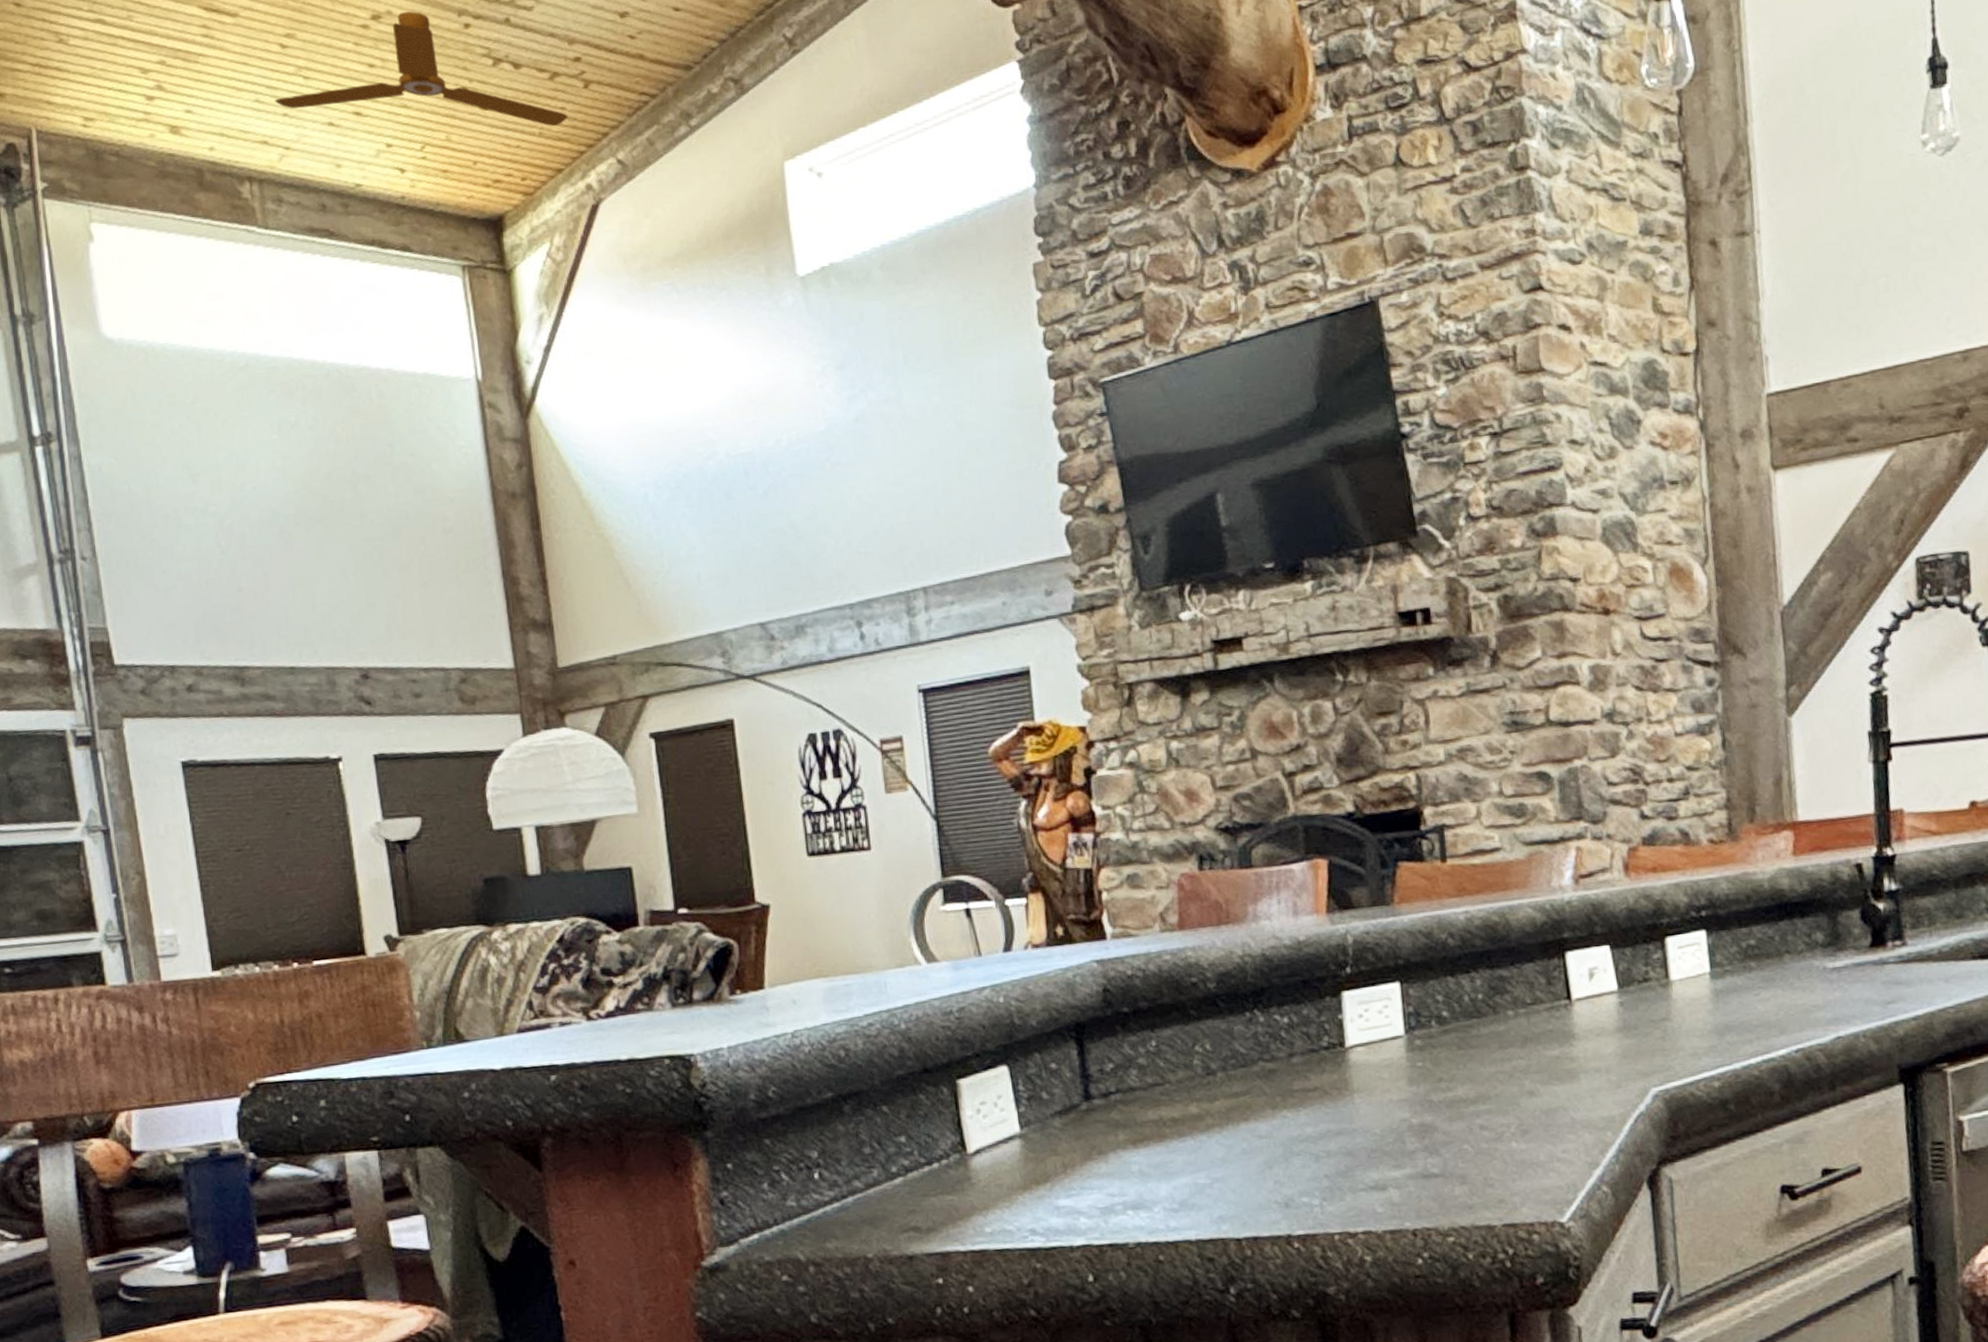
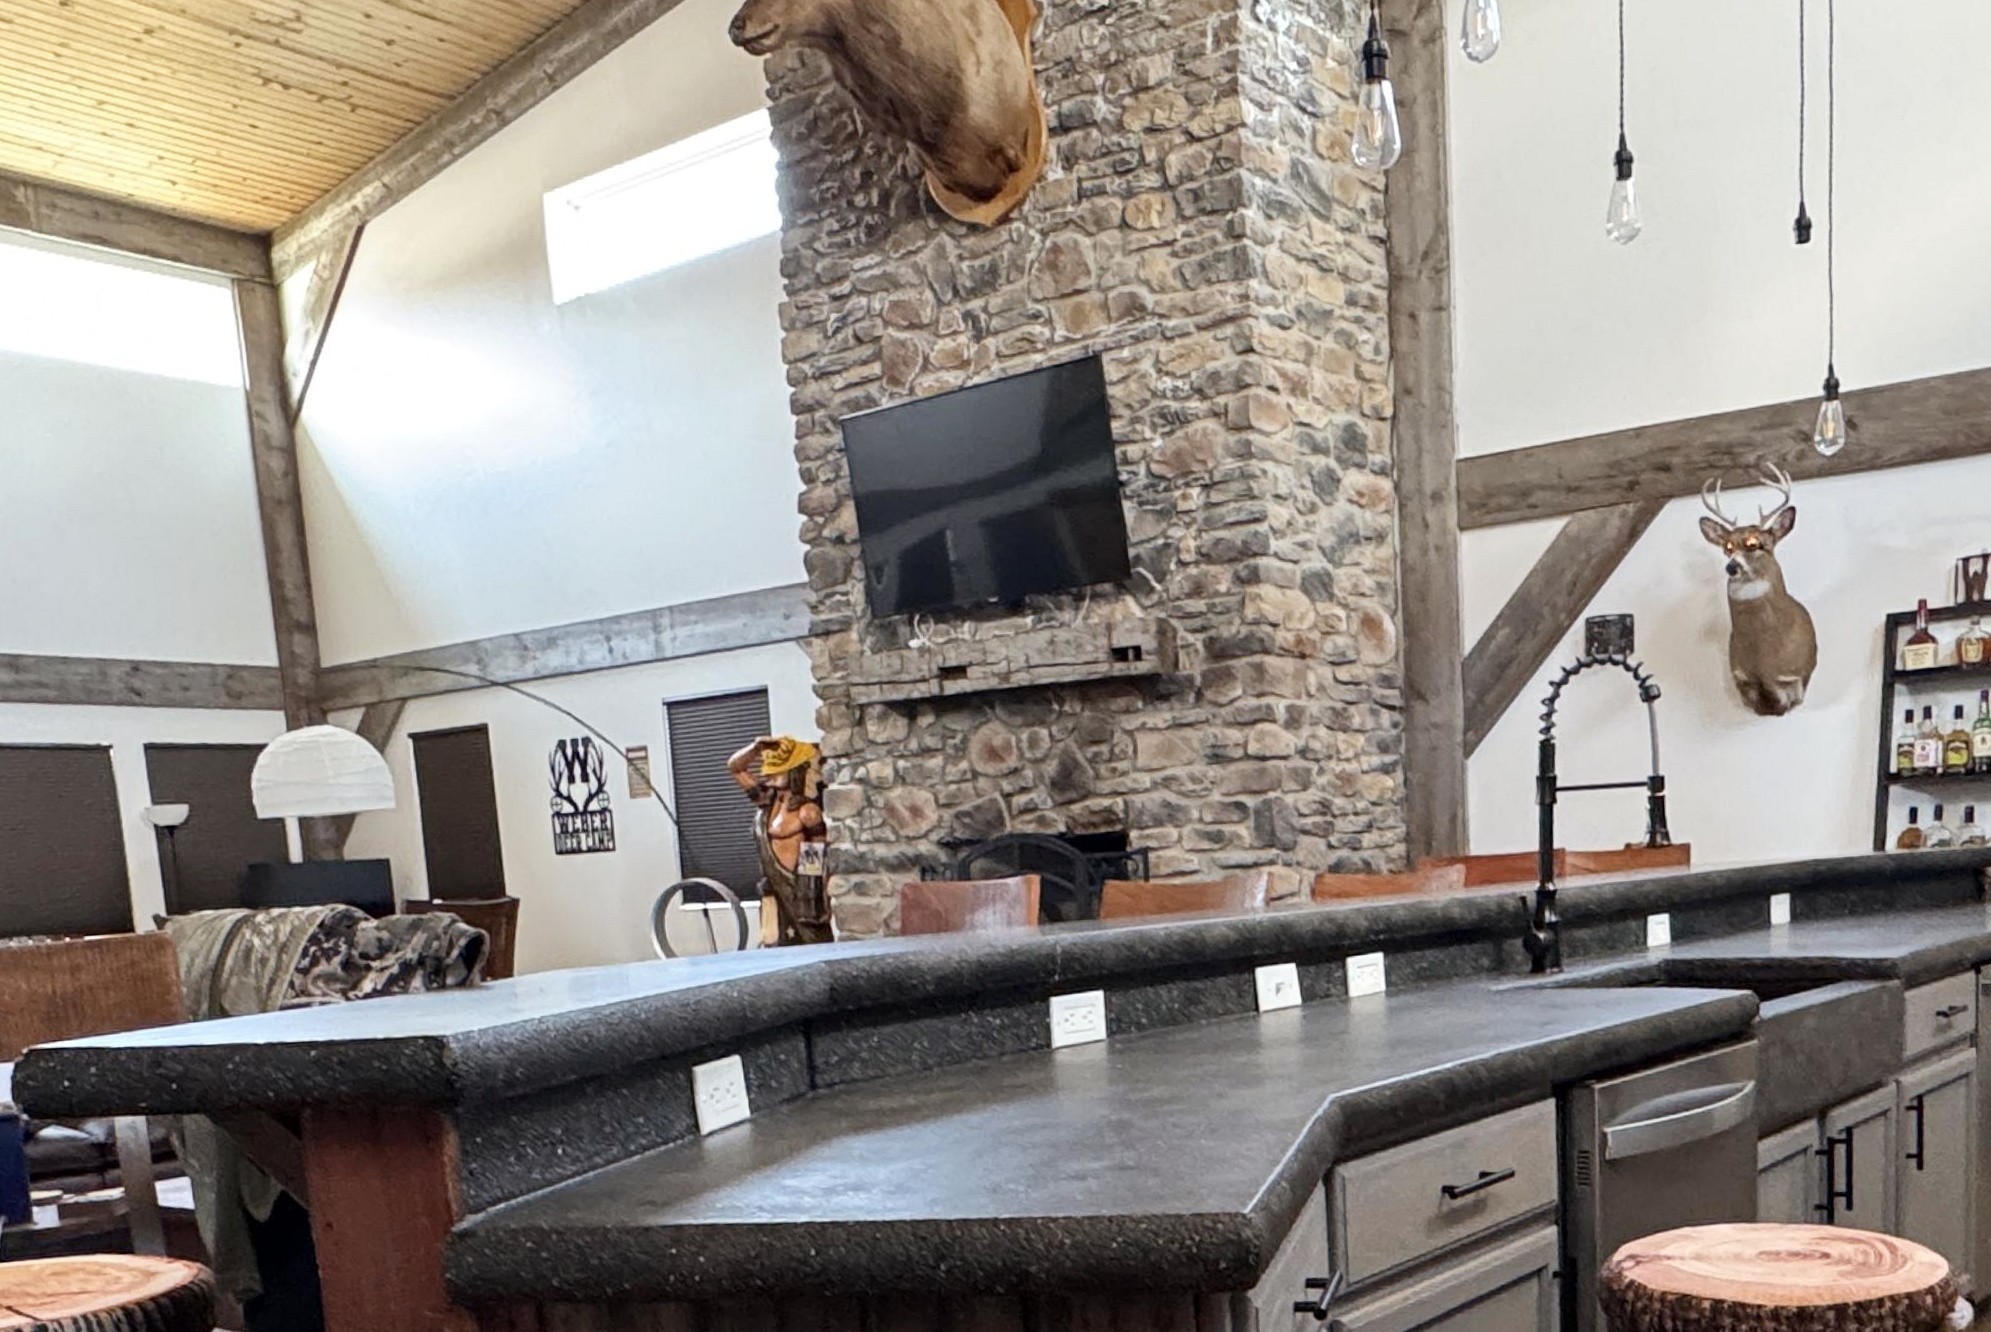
ceiling fan: present [274,11,568,127] -> none [49,27,335,148]

